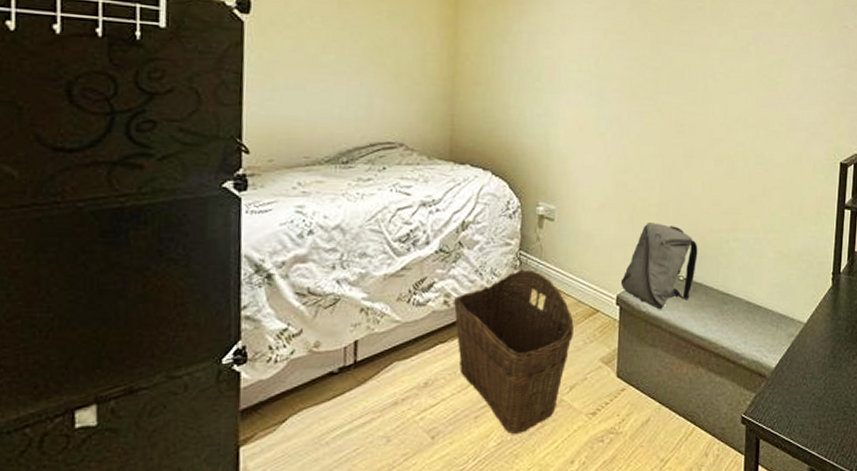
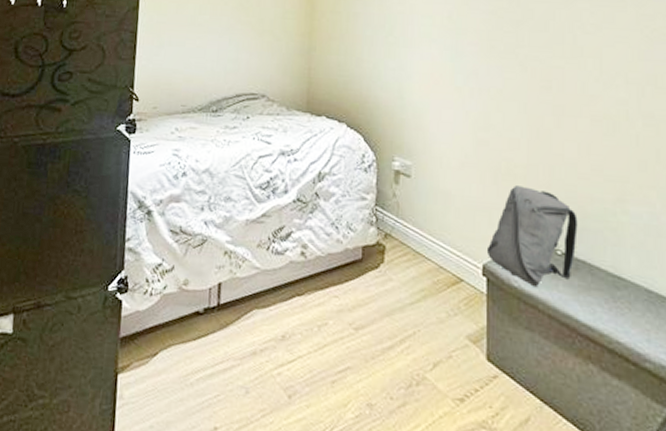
wicker basket: present [453,269,574,435] -> none [309,226,435,410]

